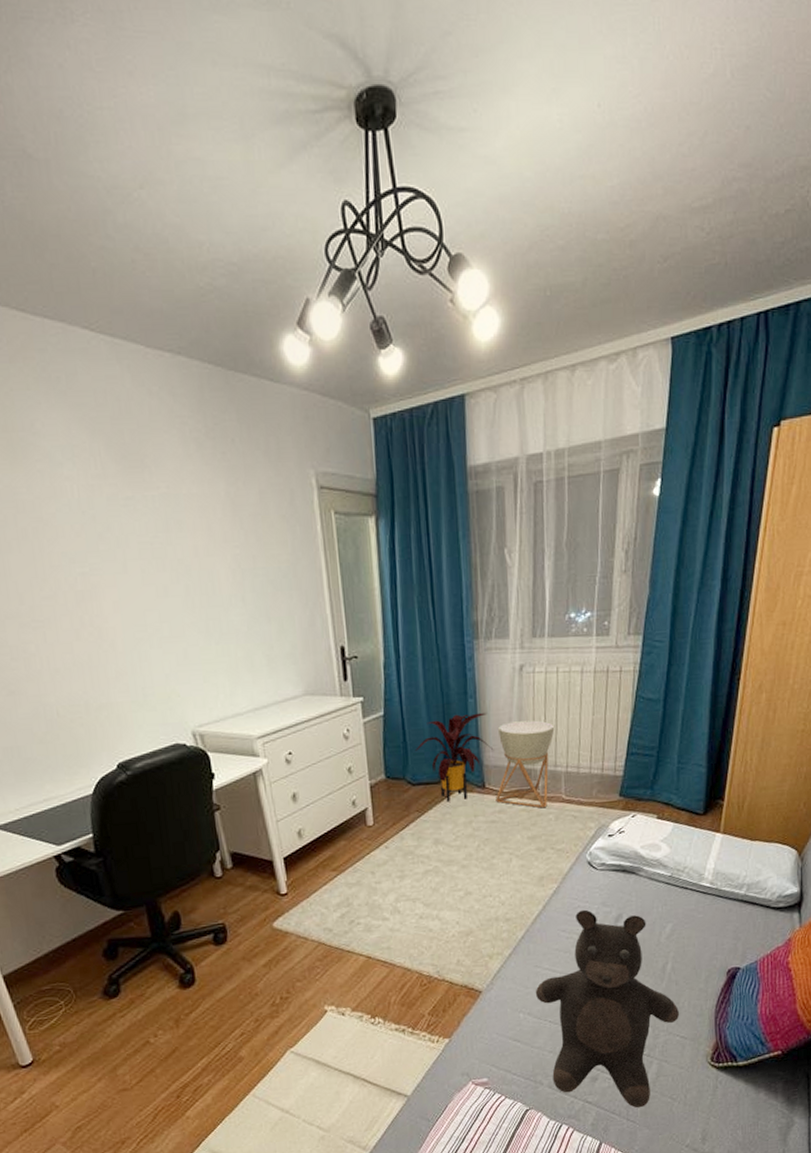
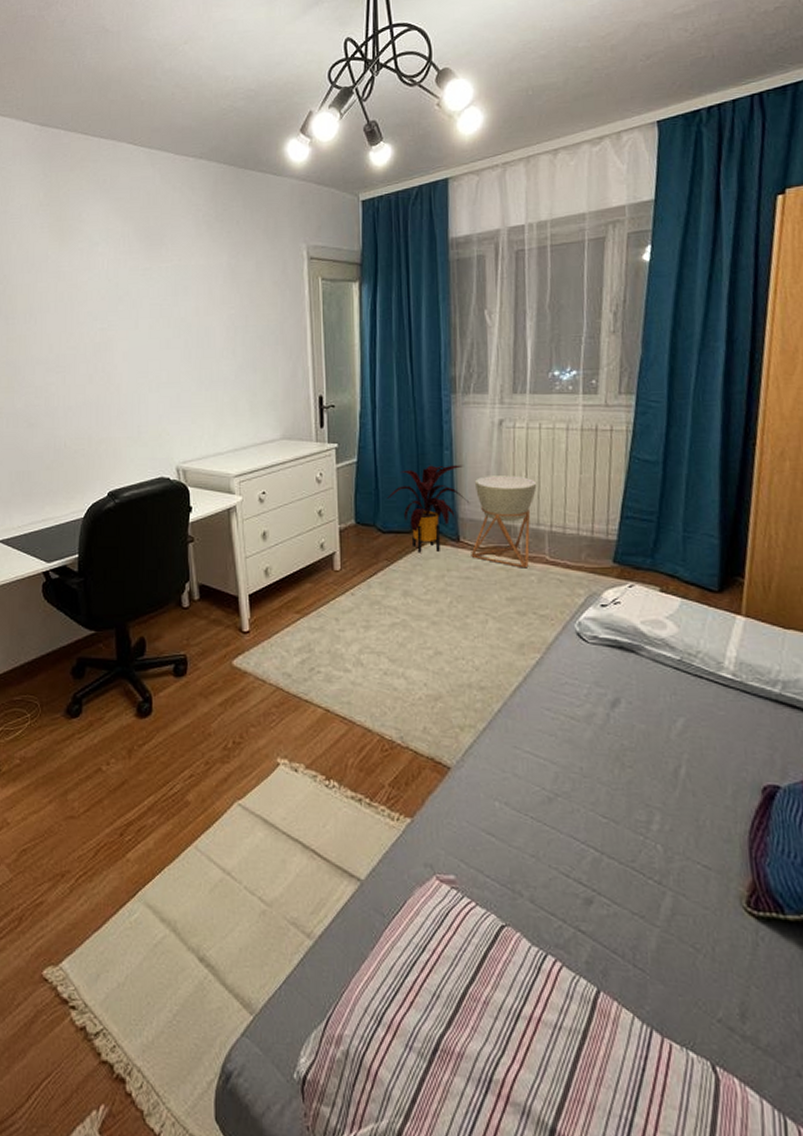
teddy bear: present [535,909,680,1108] -> none [513,687,700,953]

